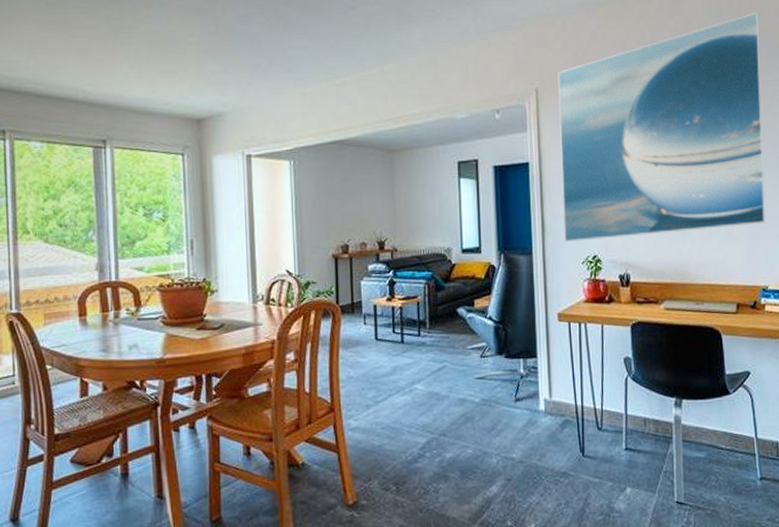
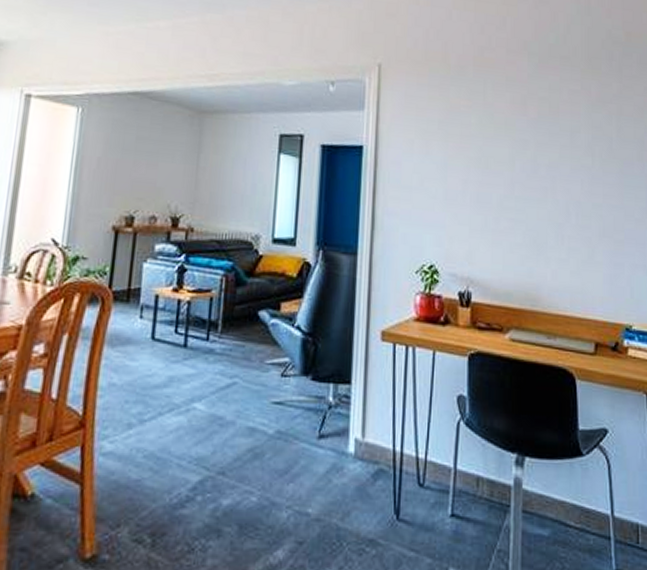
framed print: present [557,12,765,242] -> none [397,15,632,251]

